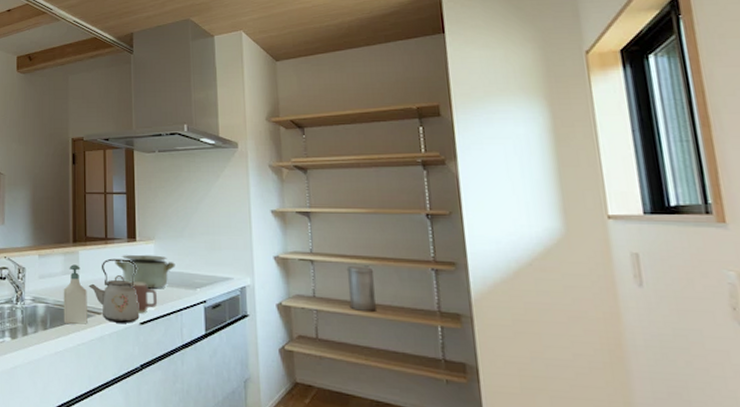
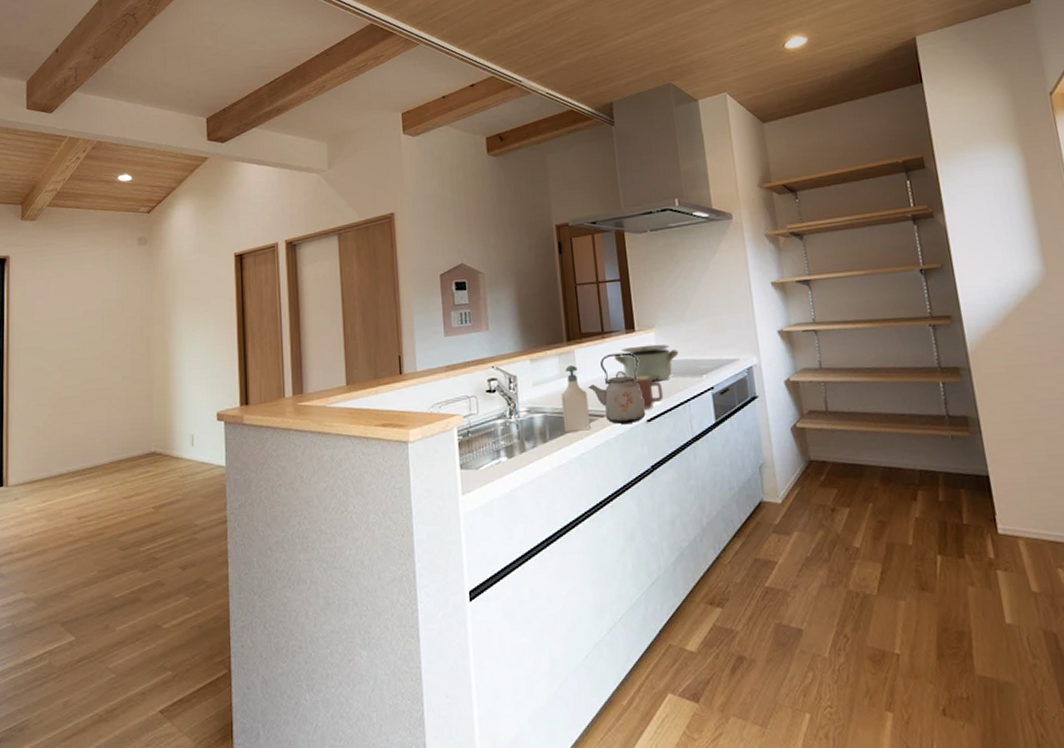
canister: present [346,265,376,313] -> none [849,329,881,378]

